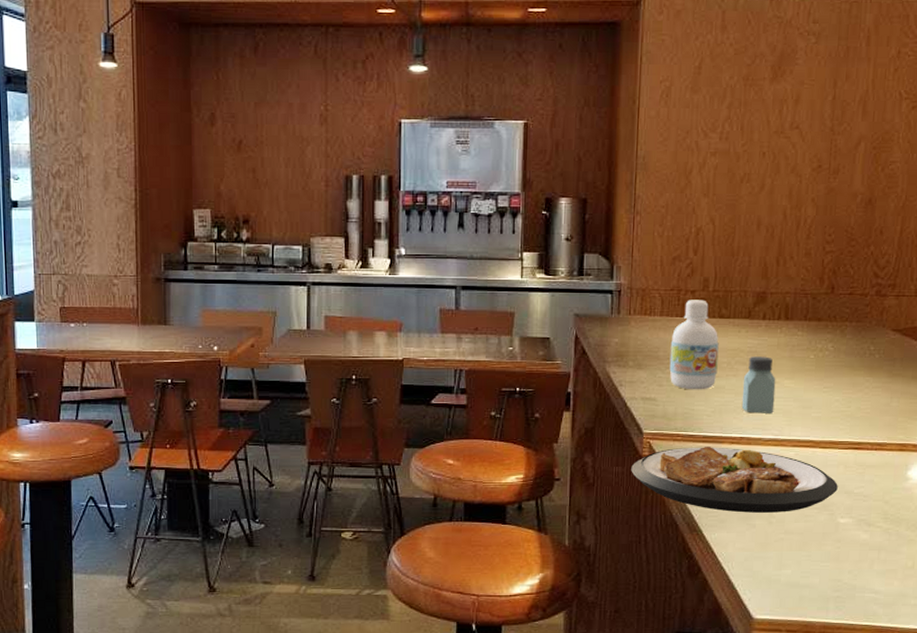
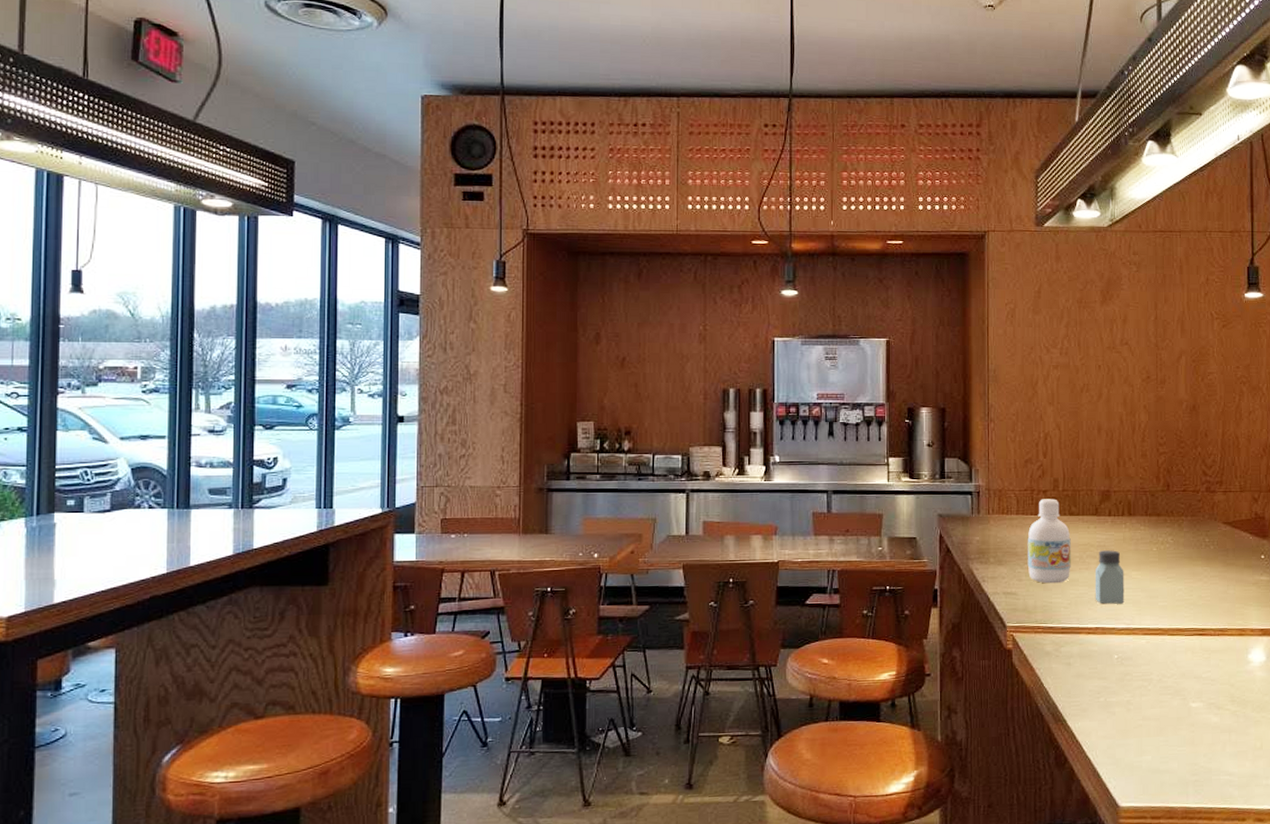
plate: present [631,447,838,513] -> none [997,637,1187,701]

